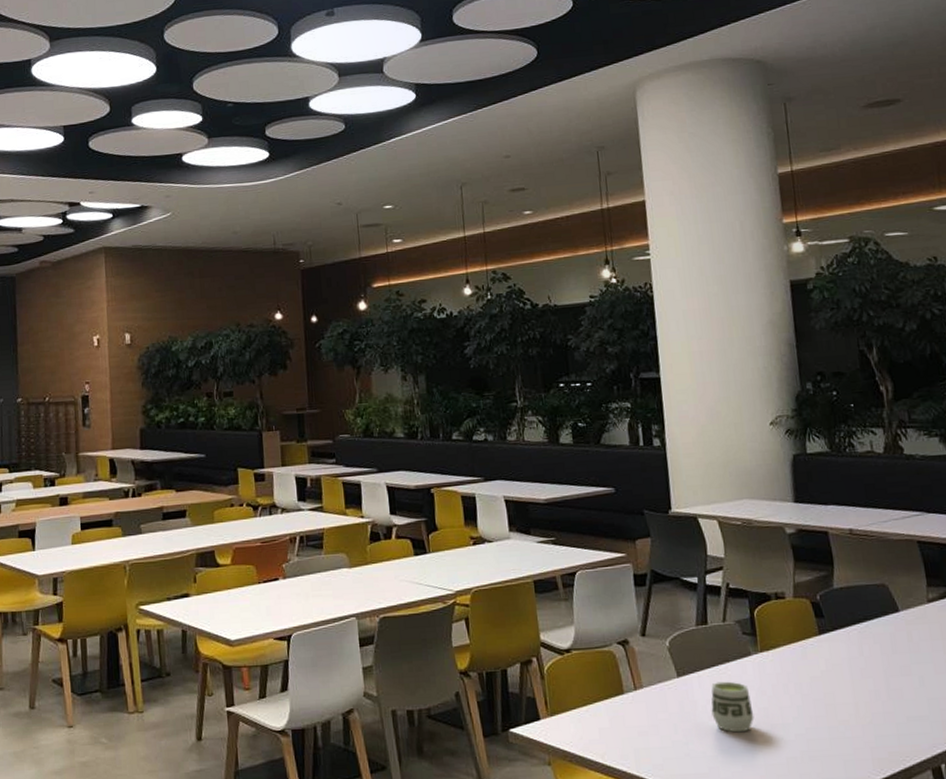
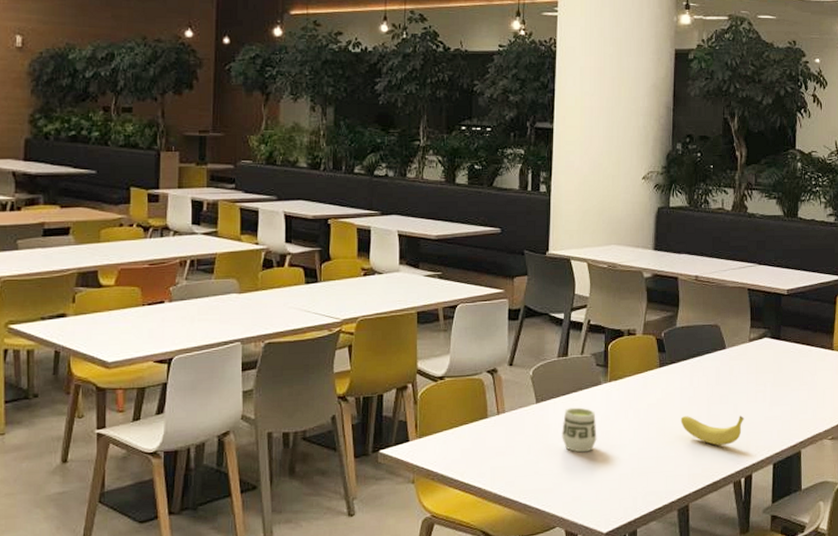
fruit: none [853,689,935,725] -> present [680,415,744,446]

